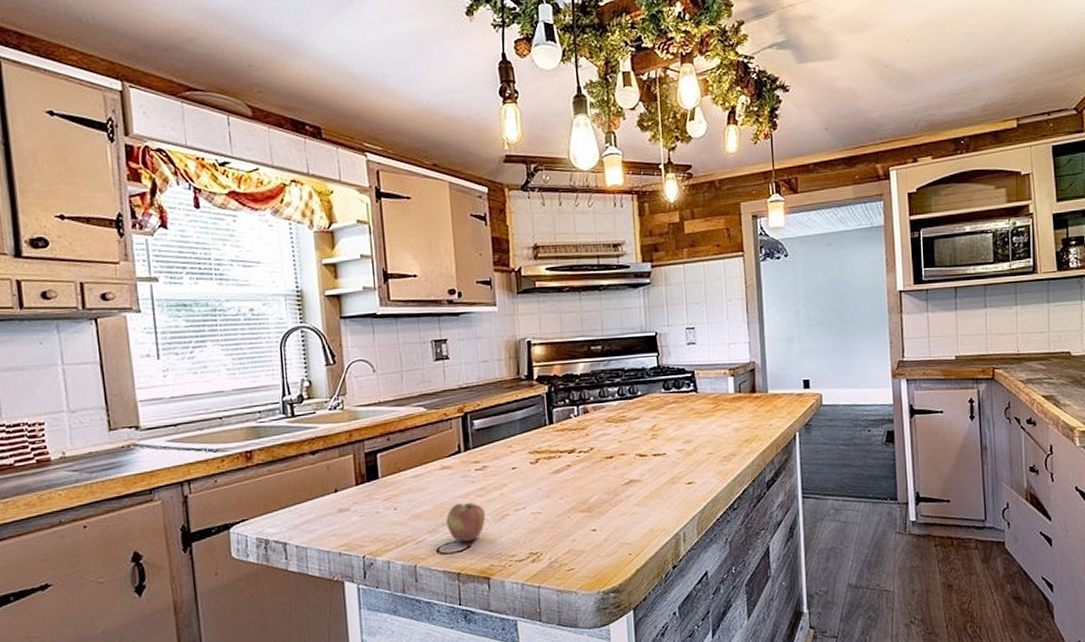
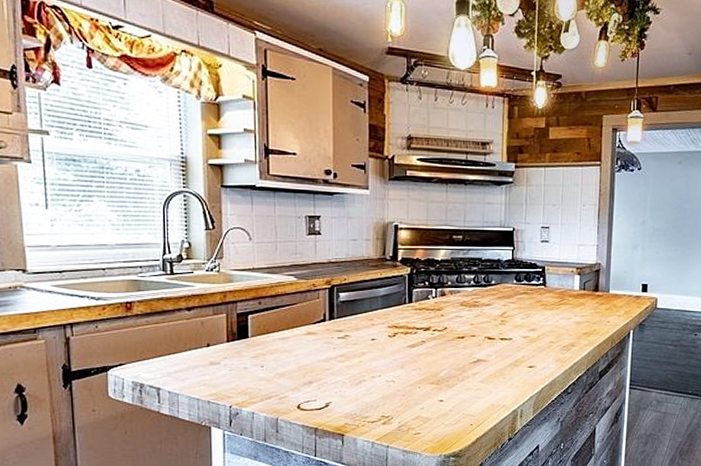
apple: present [446,503,486,541] -> none [308,367,345,401]

